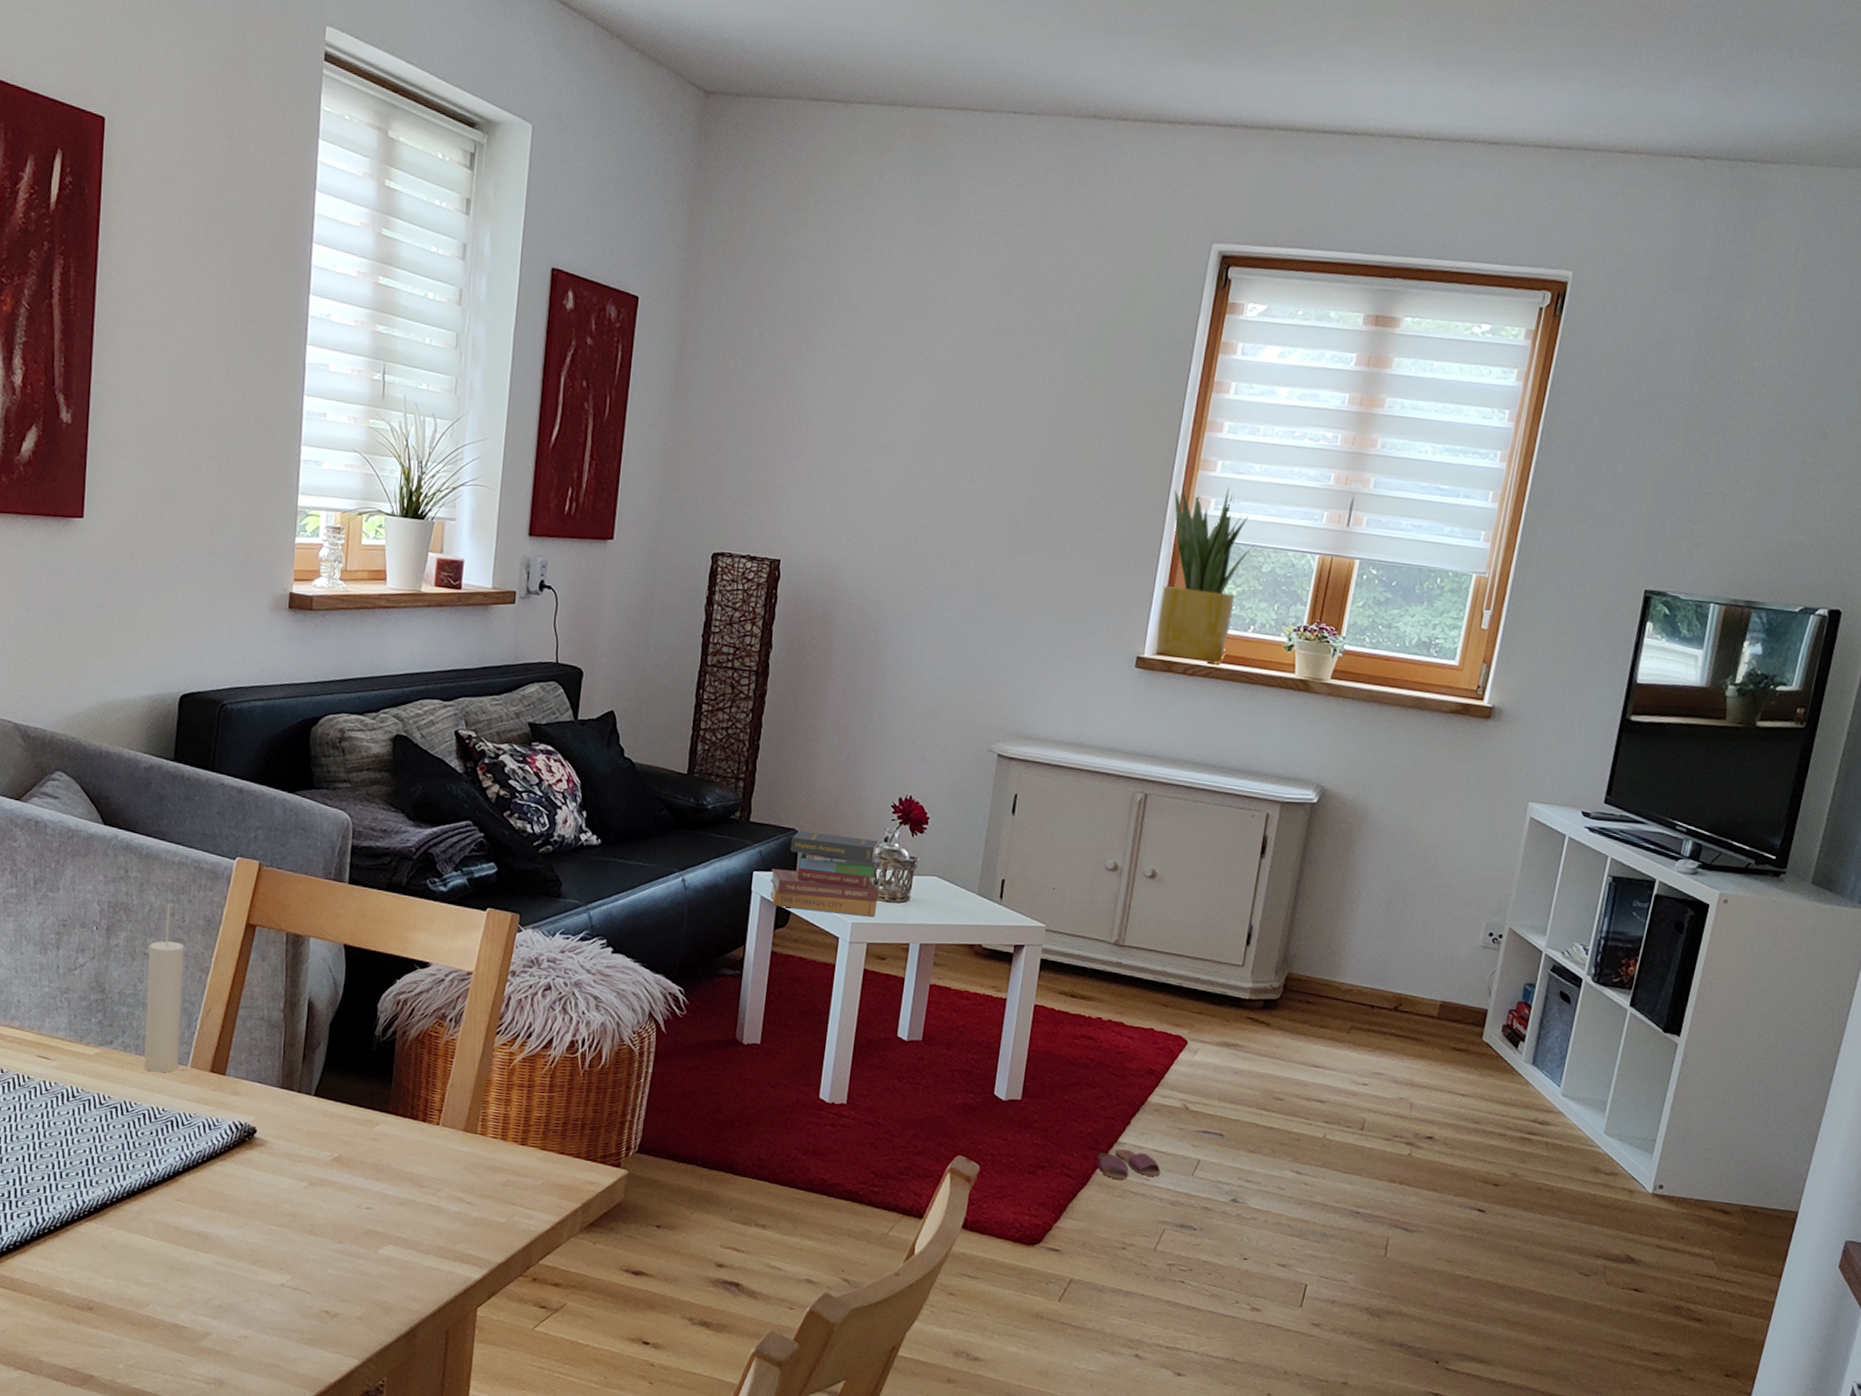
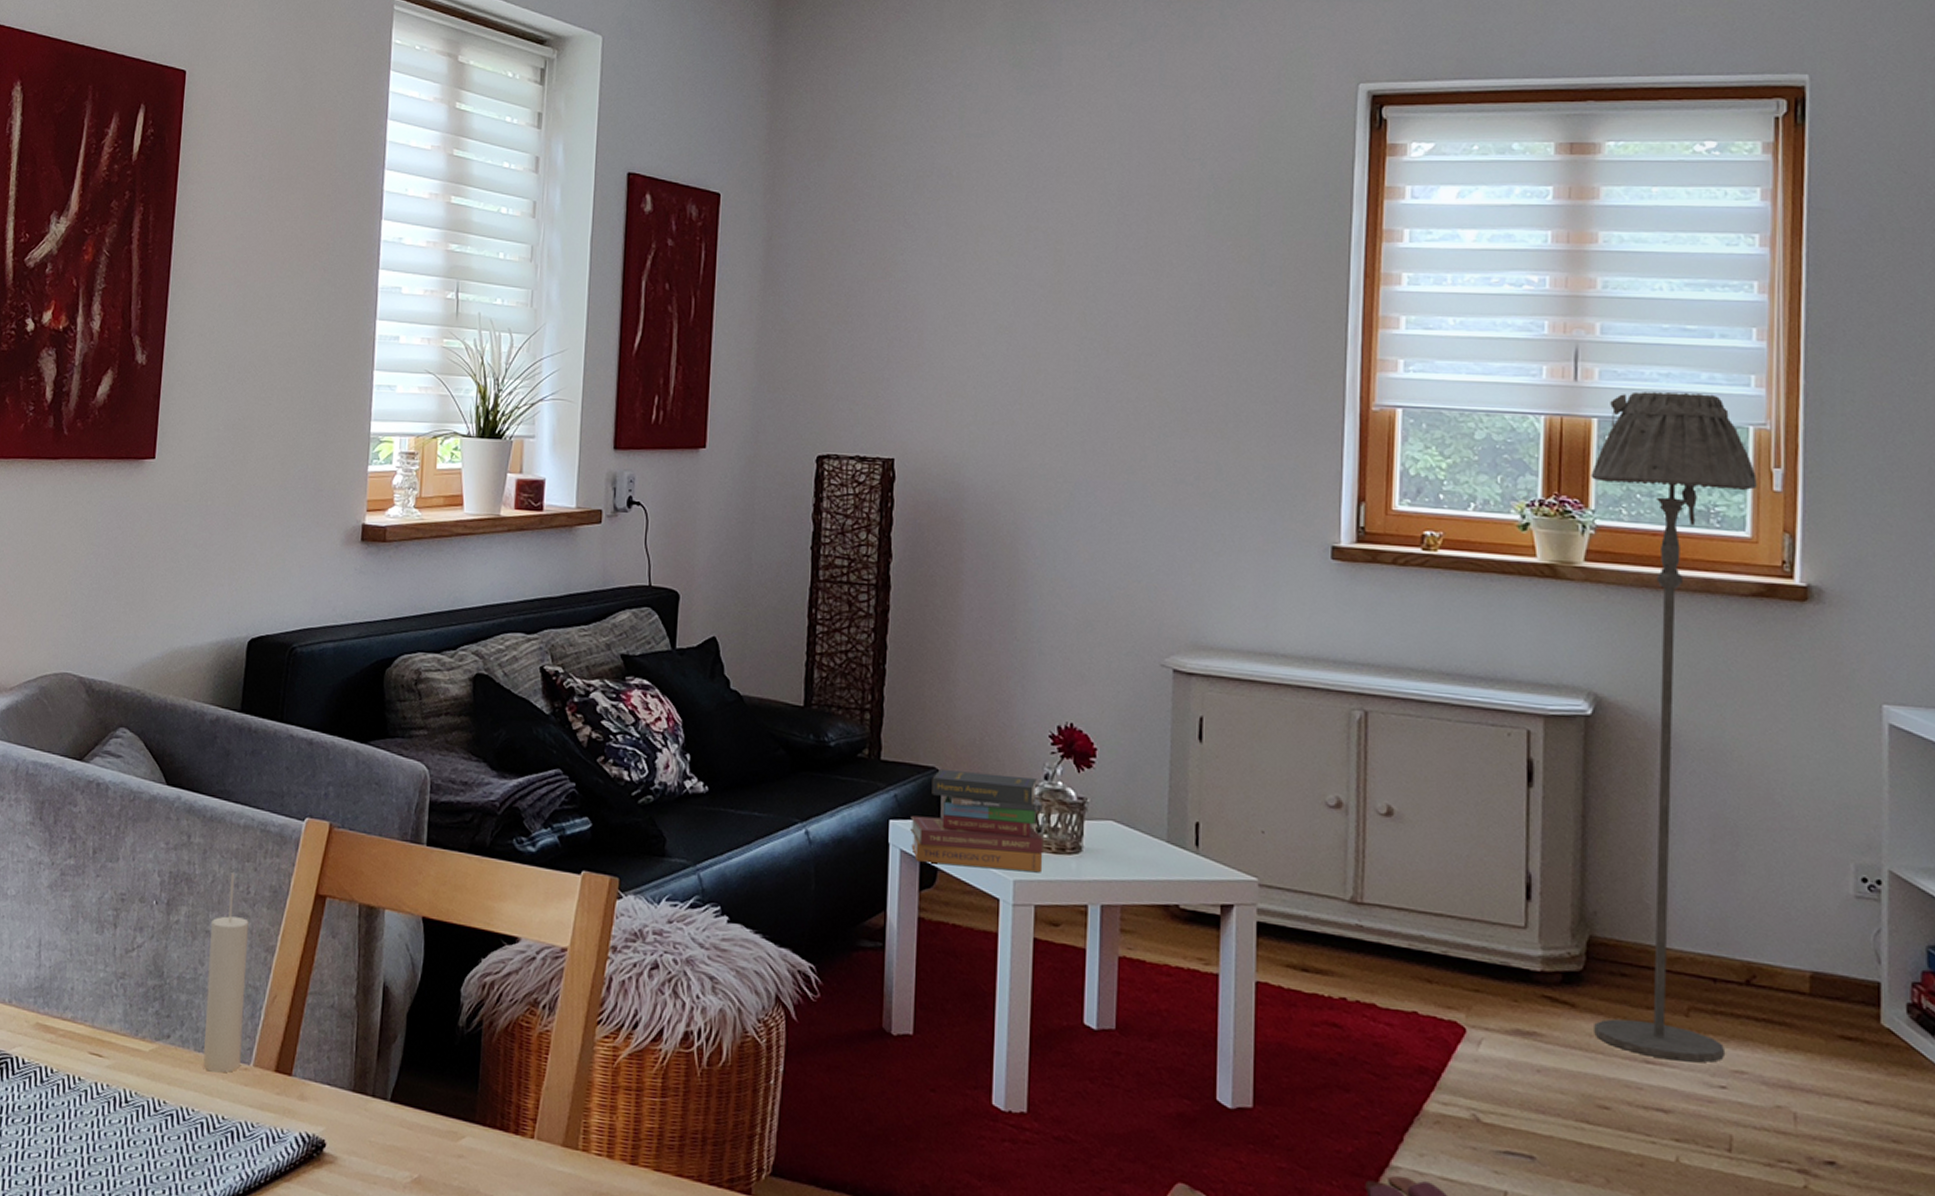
planter: present [1154,487,1256,662] -> none [1351,345,1462,548]
floor lamp: none [1280,539,1471,1067] -> present [1590,391,1757,1063]

